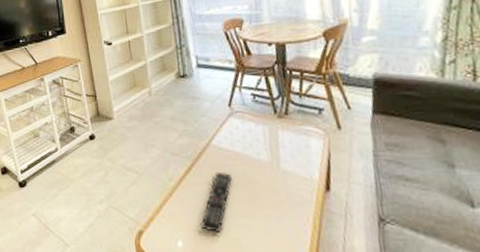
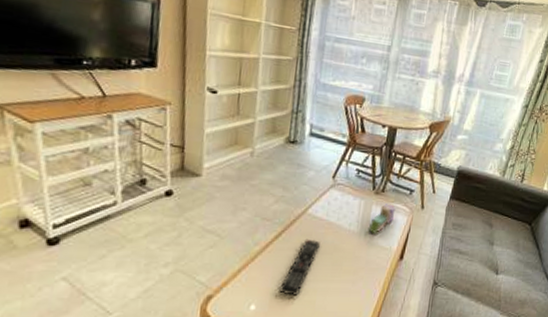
book: none [279,127,307,163] -> present [368,204,396,235]

